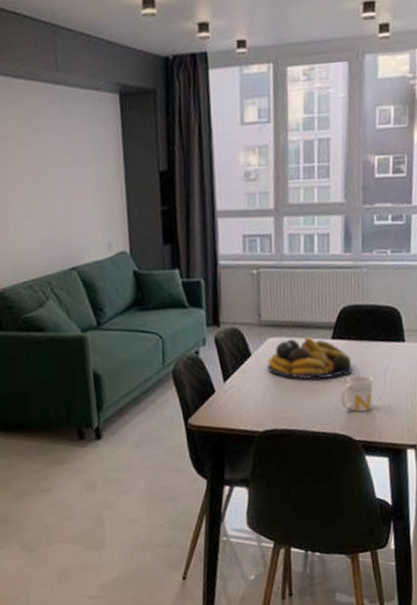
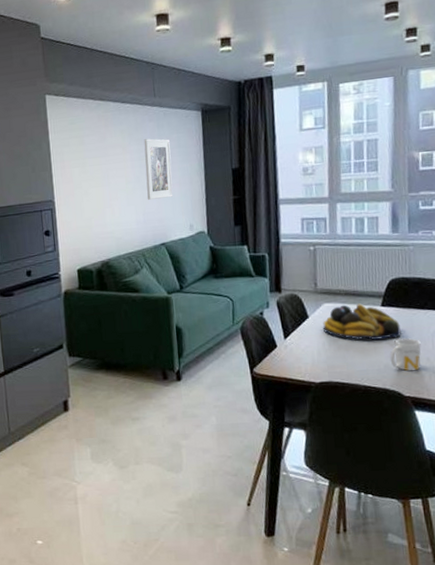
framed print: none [44,128,86,212] -> present [144,138,173,201]

